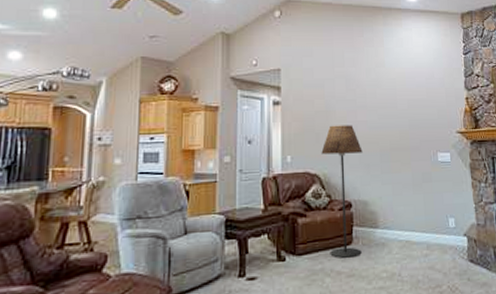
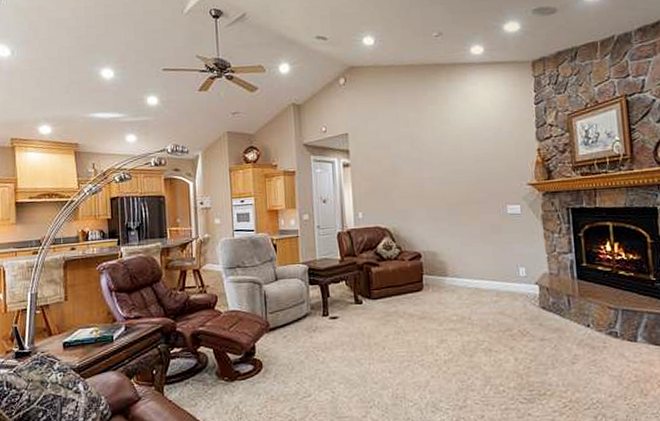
floor lamp: present [321,125,363,258] -> none [390,182,432,303]

